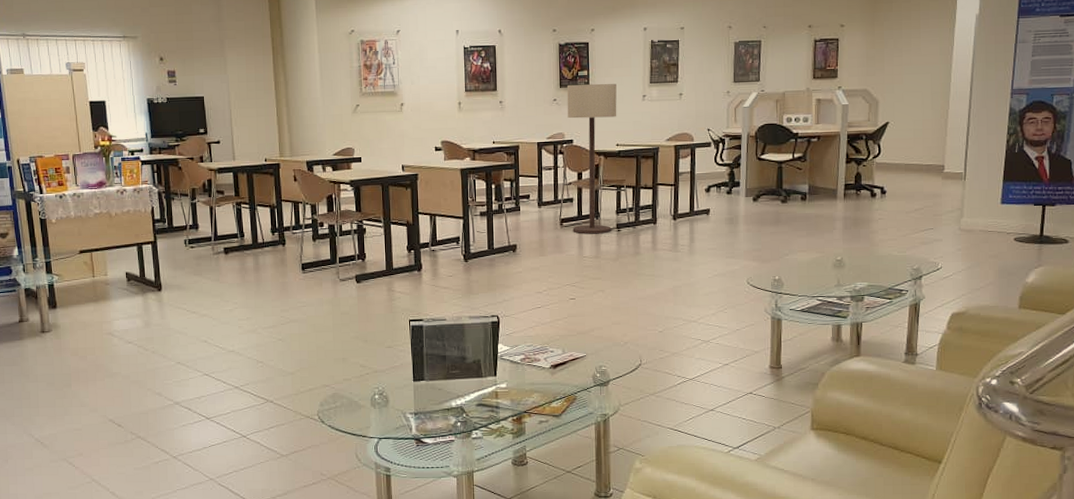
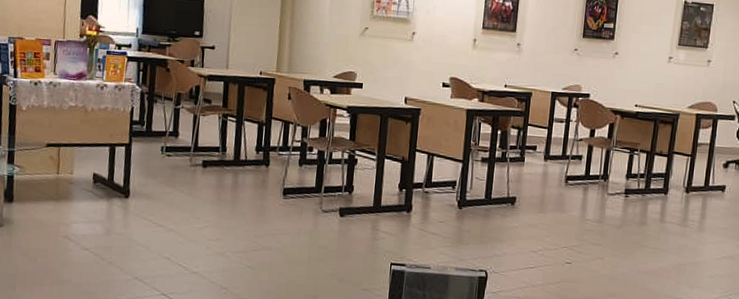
floor lamp: present [567,83,617,234] -> none [578,35,643,198]

